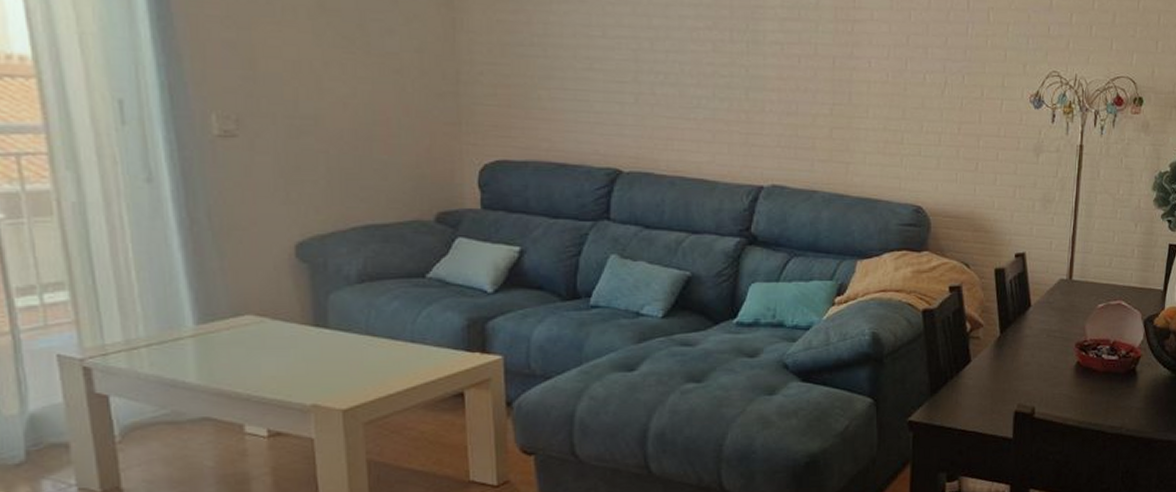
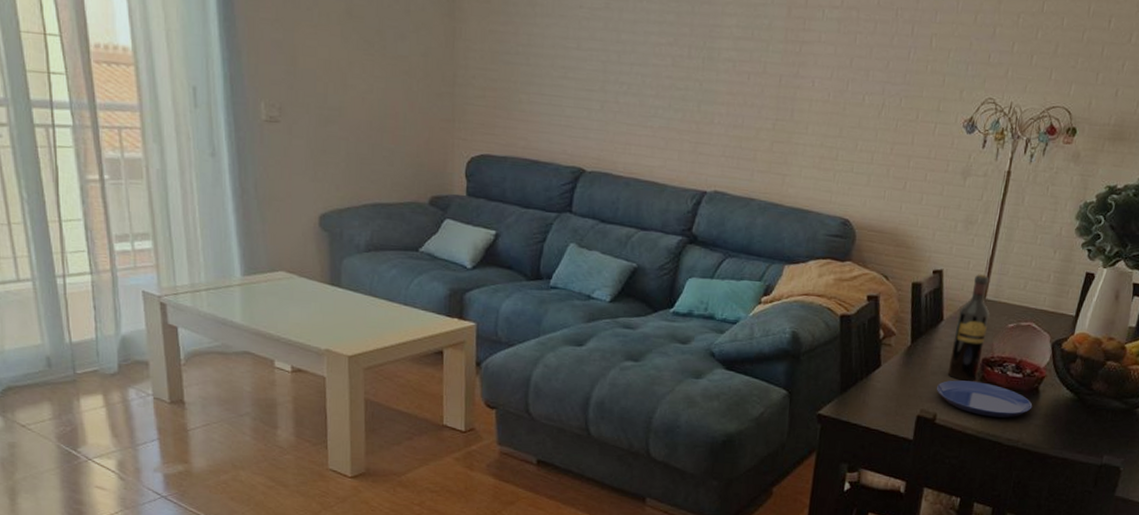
plate: none [1032,368,1132,405] -> present [937,380,1033,418]
wine bottle: none [1041,254,1078,369] -> present [947,274,990,381]

